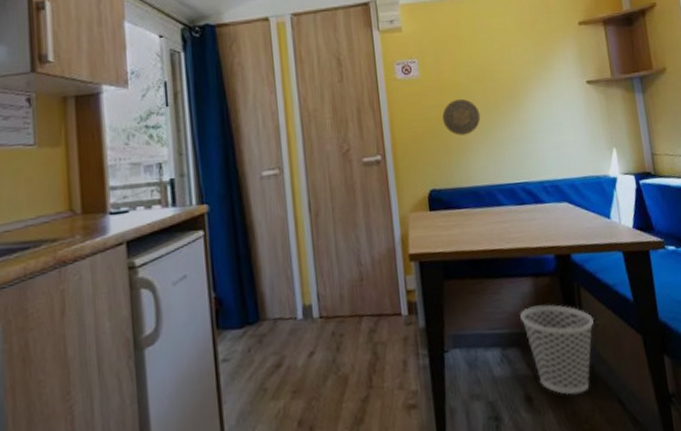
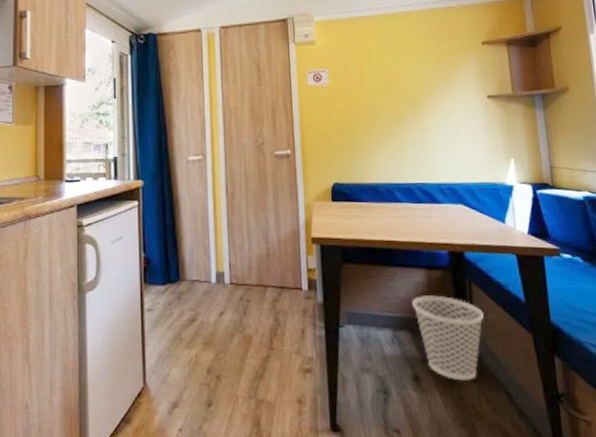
decorative plate: present [442,98,481,136] -> none [348,105,383,138]

